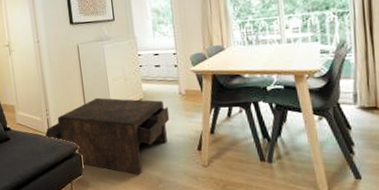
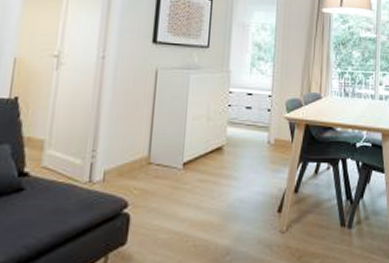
coffee table: present [44,97,170,175] -> none [81,139,253,244]

